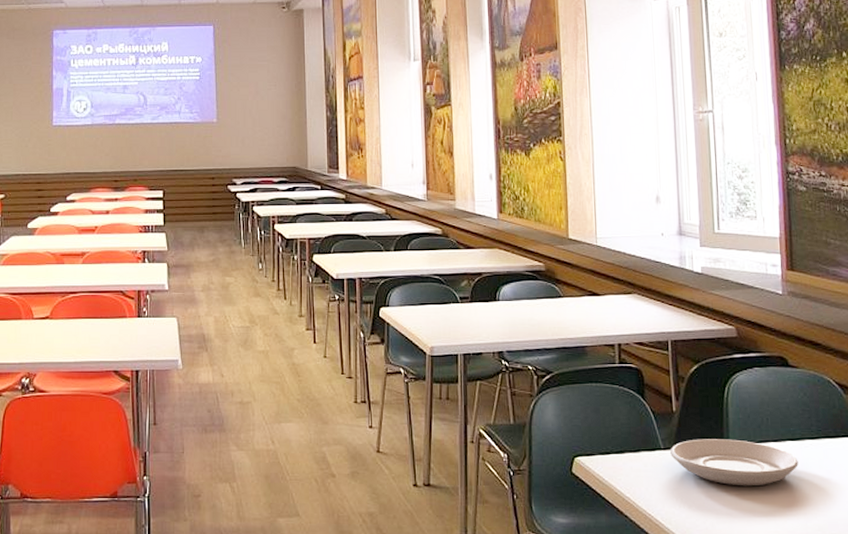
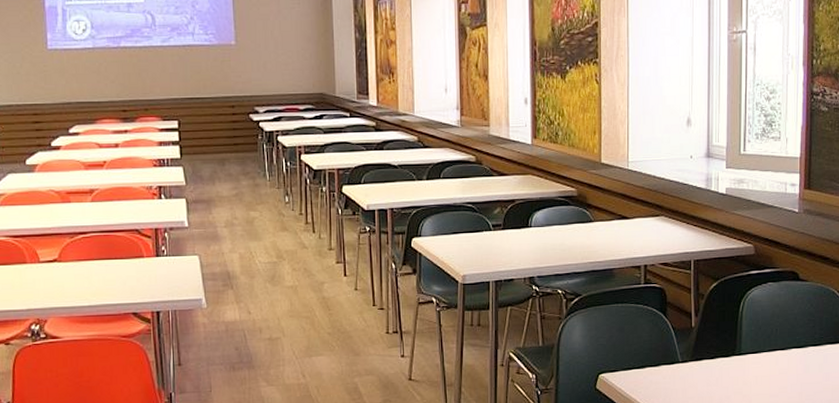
plate: present [670,439,798,487] -> none [688,350,801,392]

